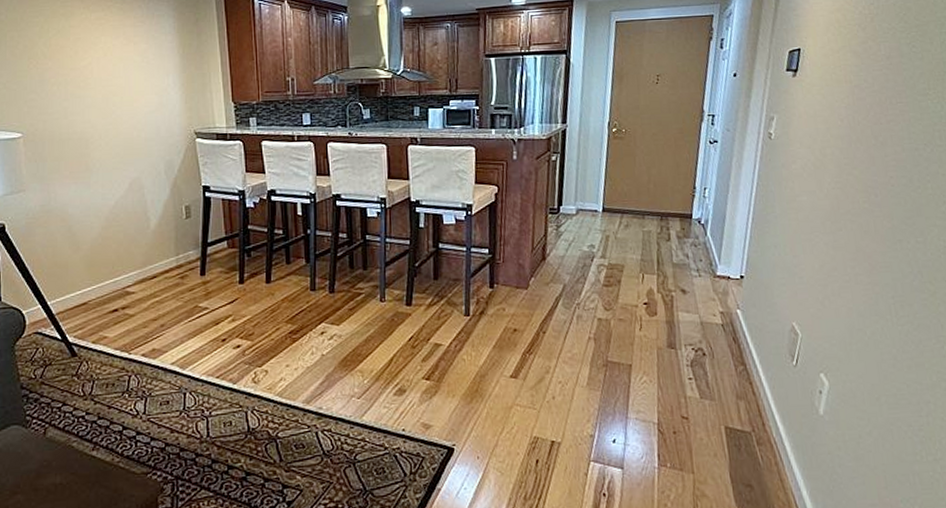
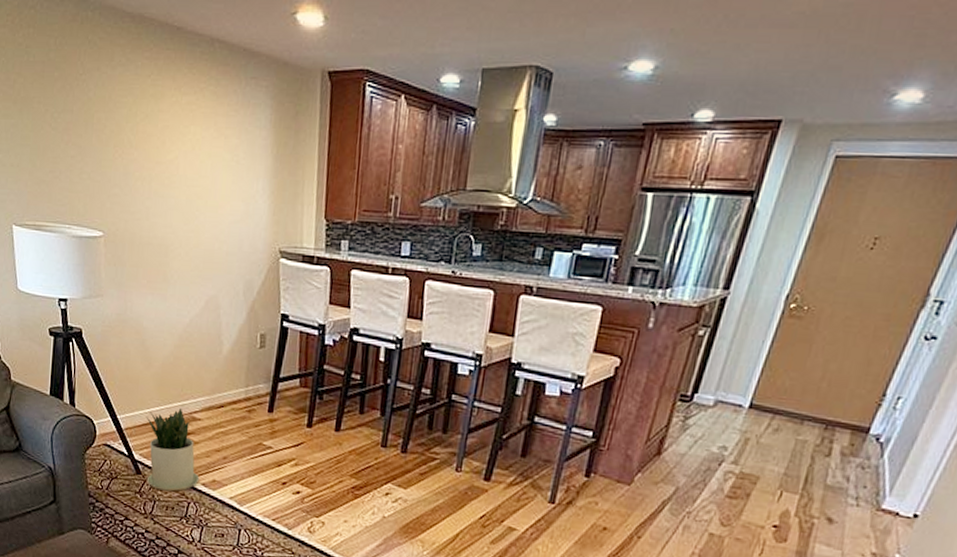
planter: none [78,284,139,369] -> present [146,407,200,492]

